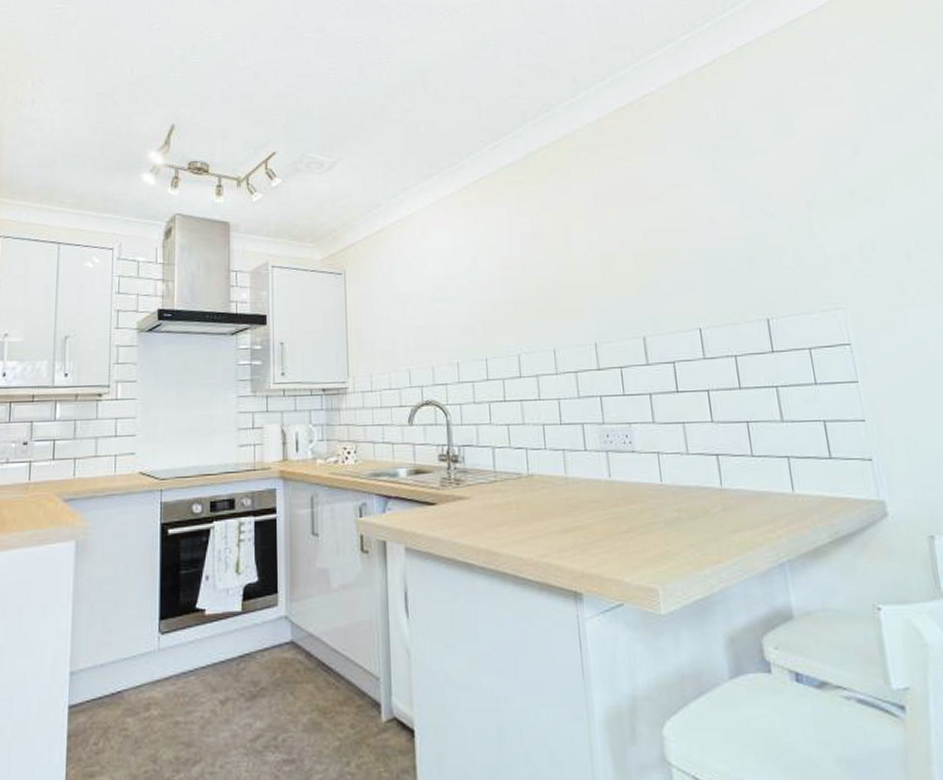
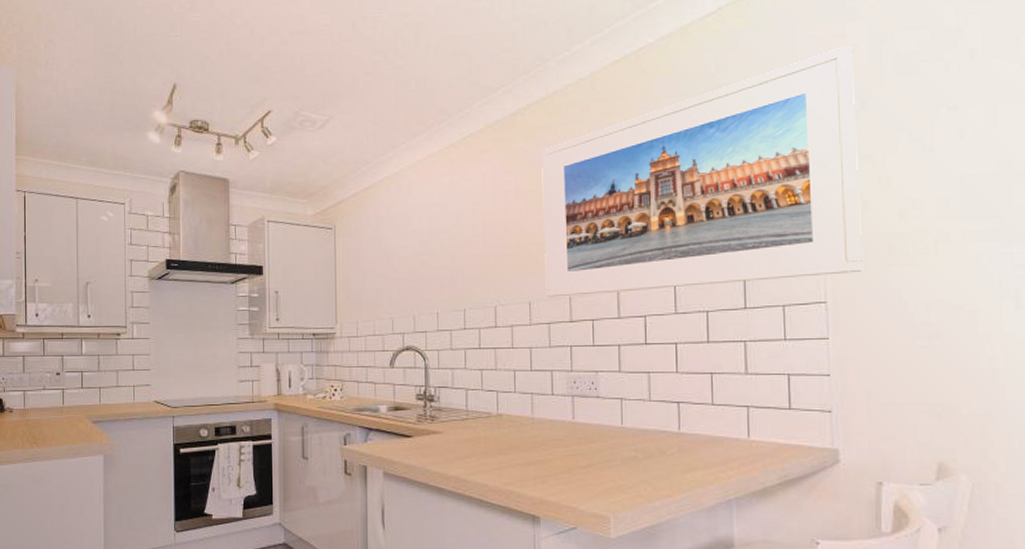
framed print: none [555,95,881,344] -> present [541,44,864,297]

